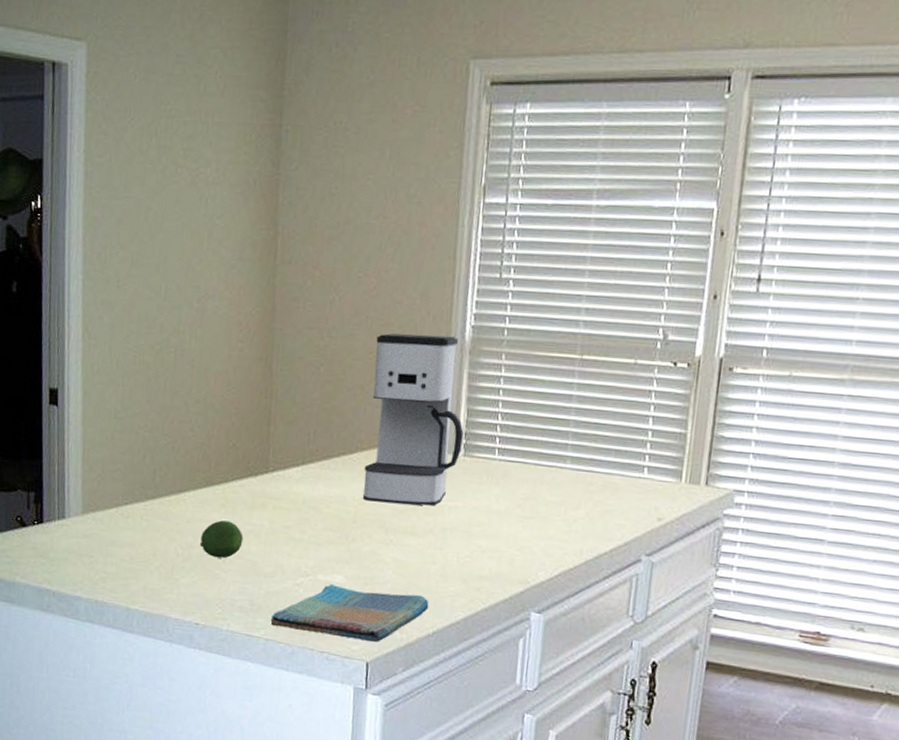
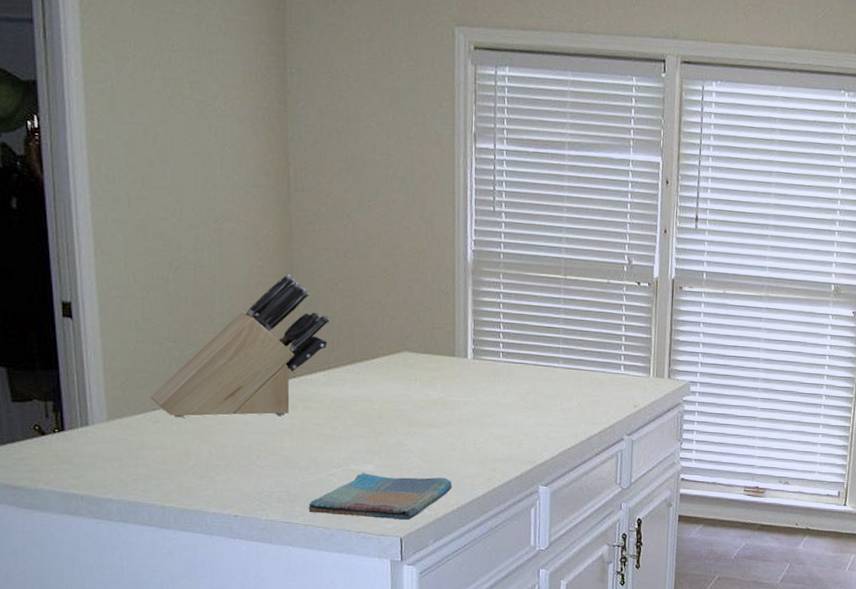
knife block: none [123,357,308,515] -> present [150,274,329,418]
fruit: present [199,520,243,559] -> none [233,421,276,455]
coffee maker: present [362,333,464,506] -> none [386,255,472,402]

